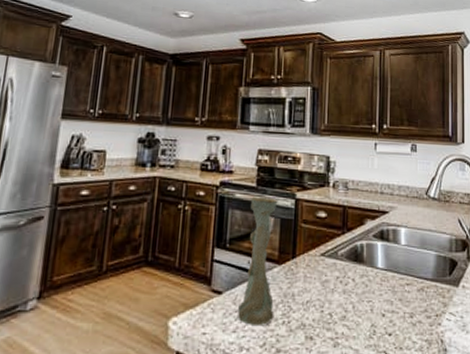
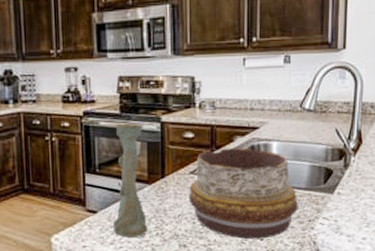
decorative bowl: none [318,231,425,334] -> present [188,147,298,239]

